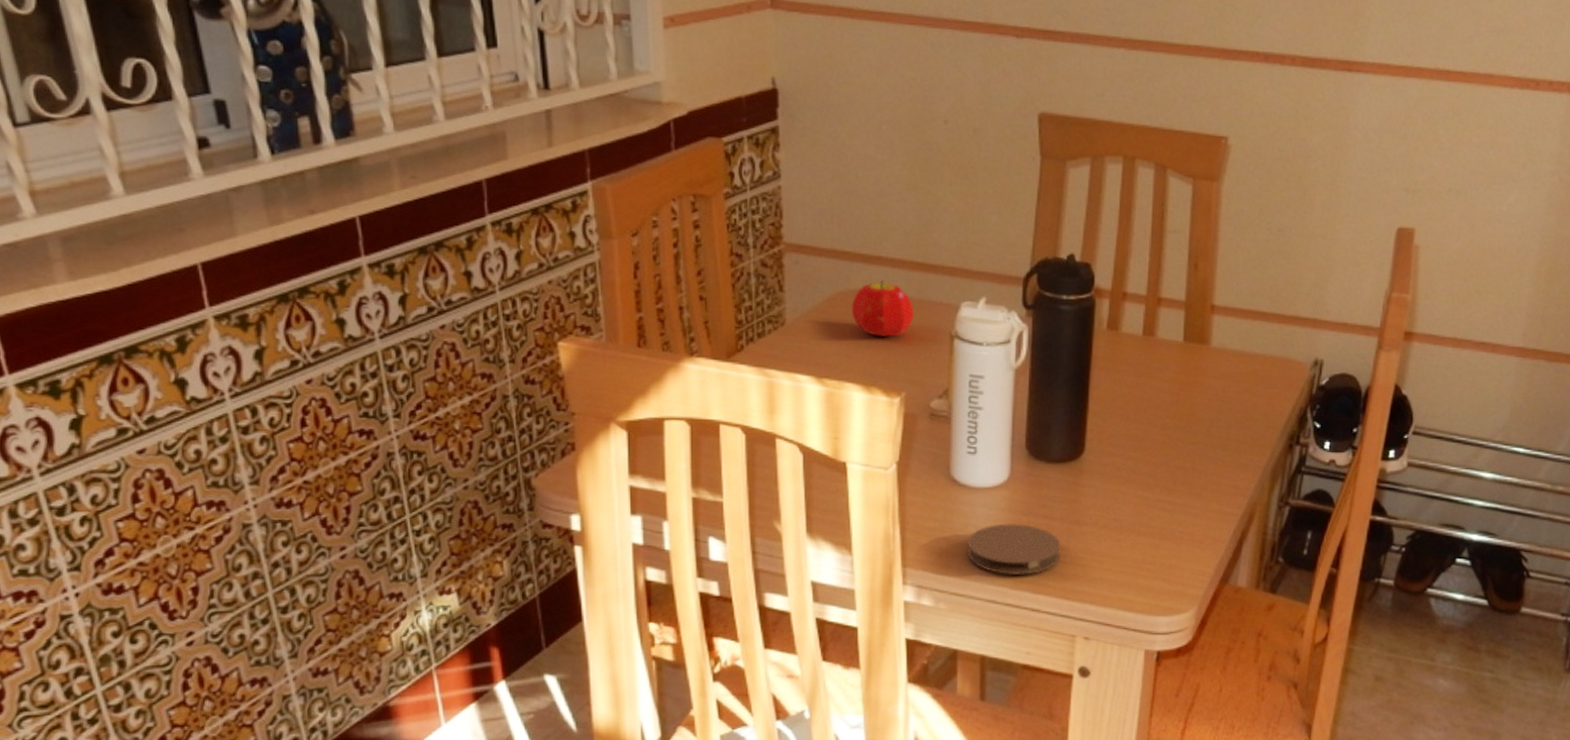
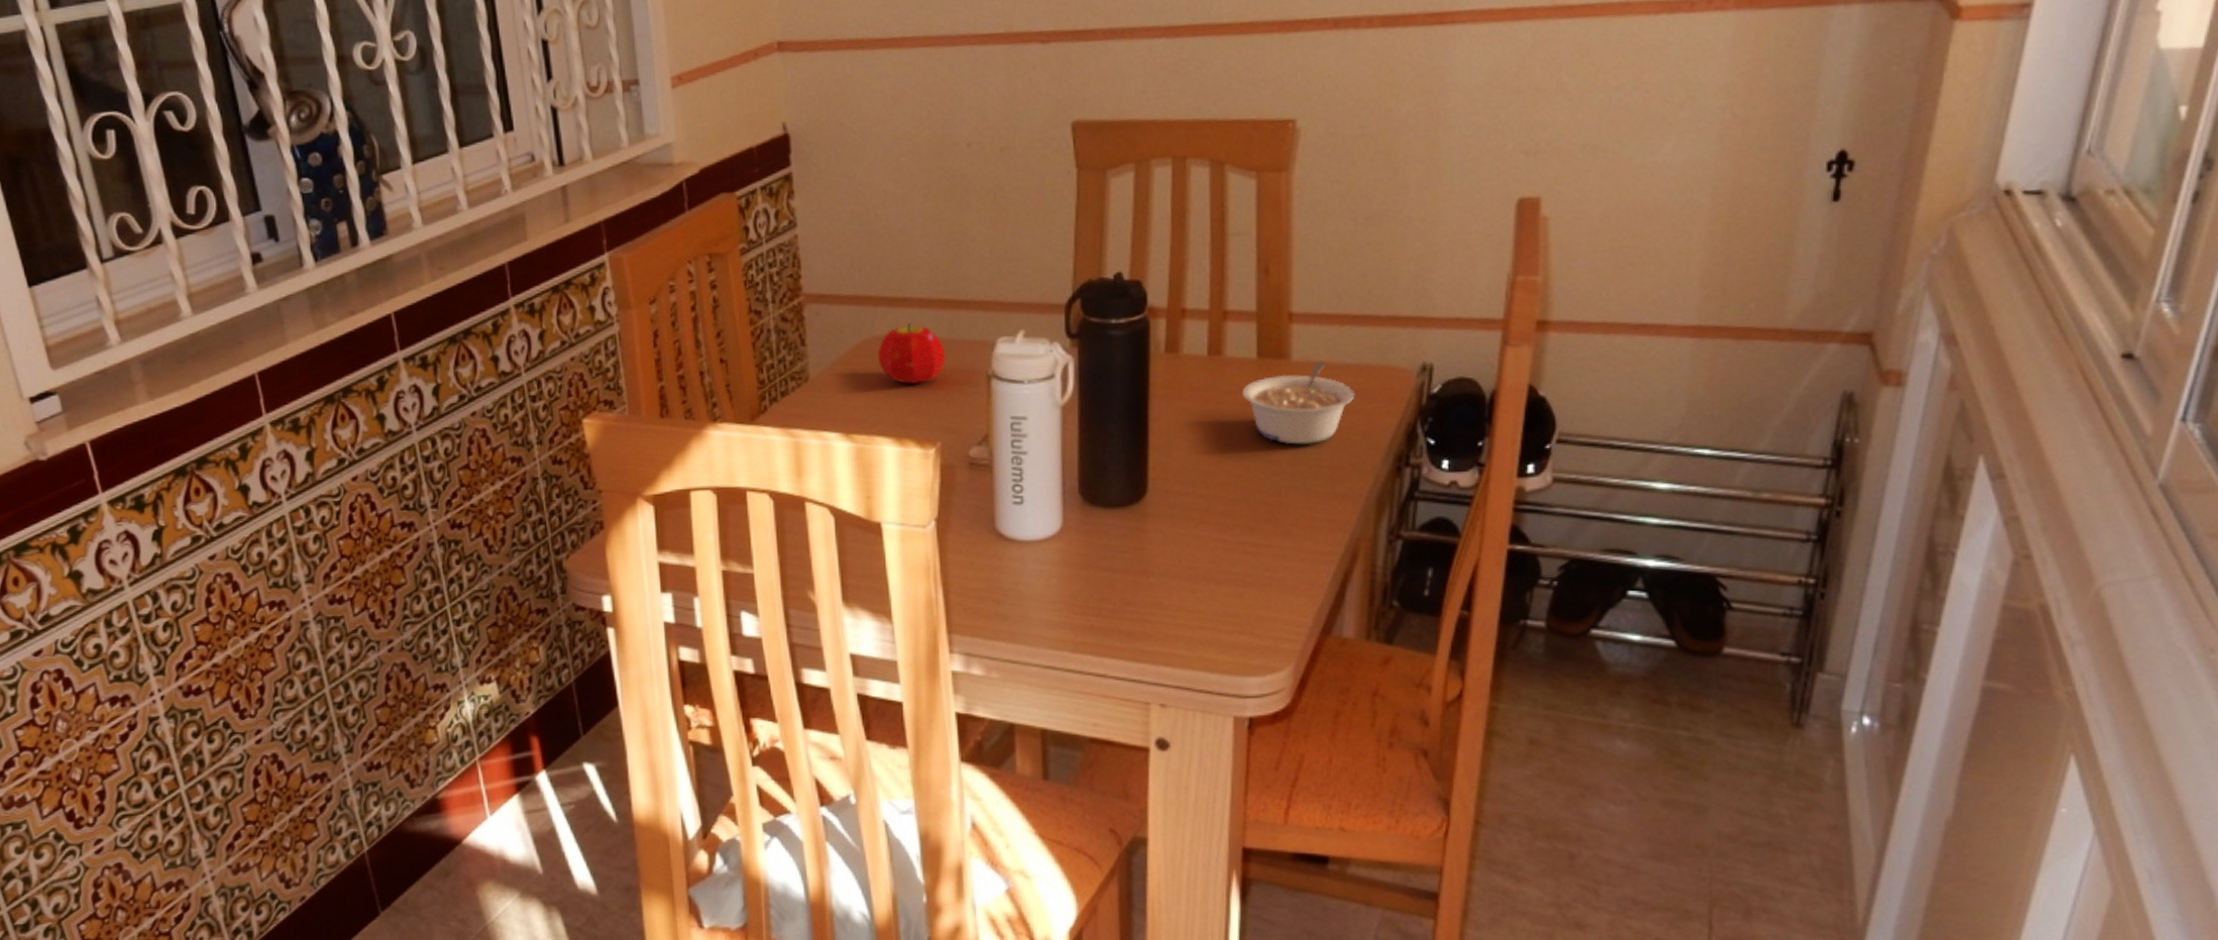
coaster: present [968,523,1061,575] -> none [1019,579,1127,637]
legume: none [1168,349,1261,420] -> present [1241,361,1355,445]

